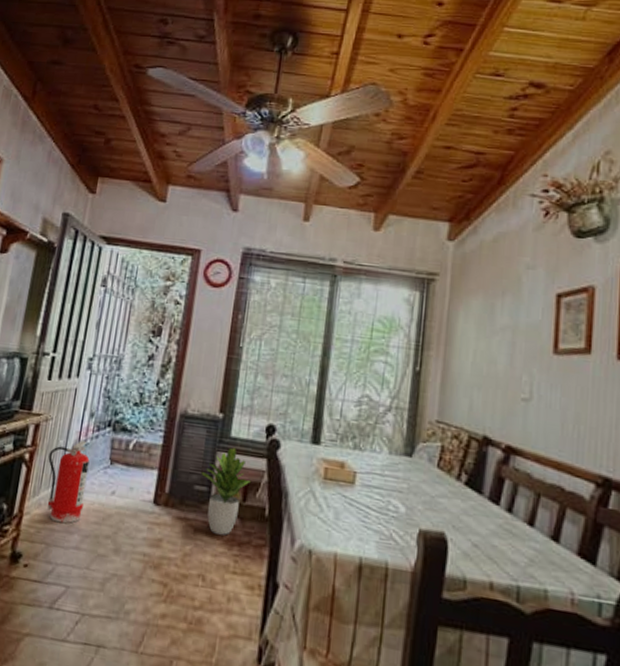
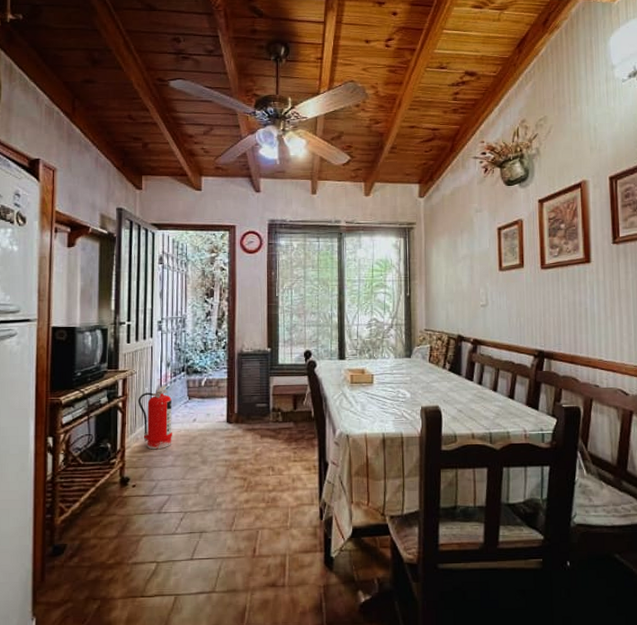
potted plant: present [201,447,251,536] -> none [260,372,298,436]

